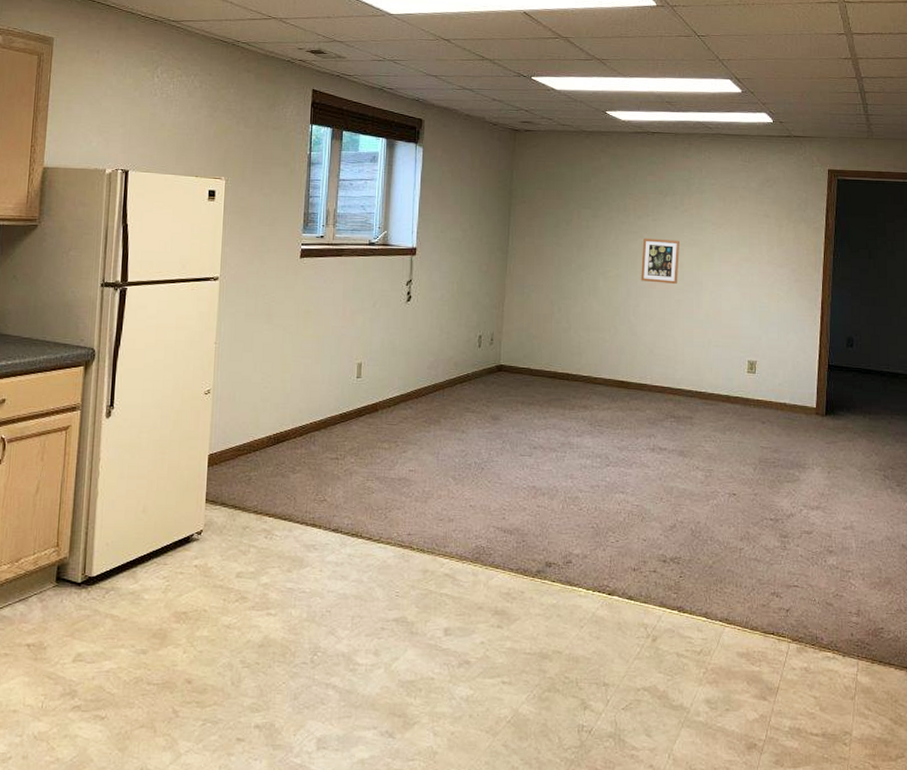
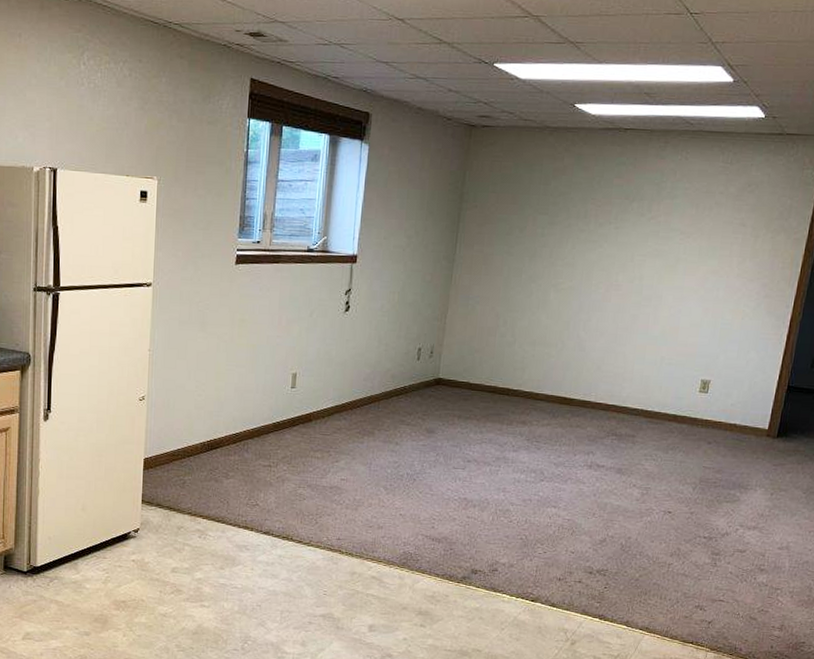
picture frame: present [641,237,679,284] -> none [595,247,642,298]

